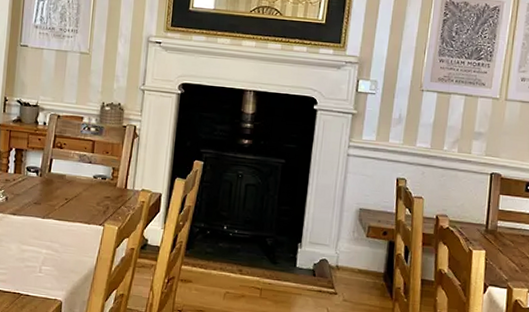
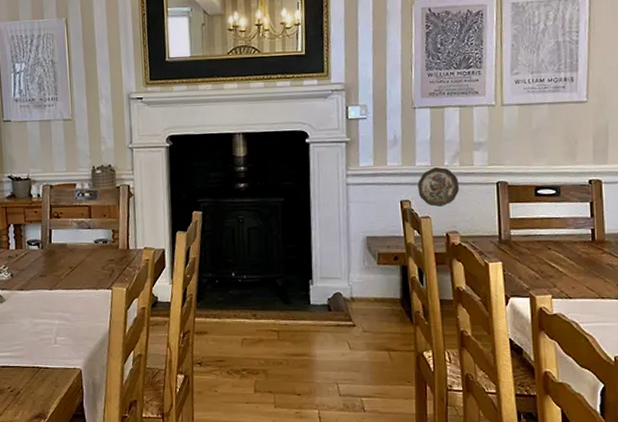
decorative plate: none [414,151,455,190] -> present [417,167,460,207]

